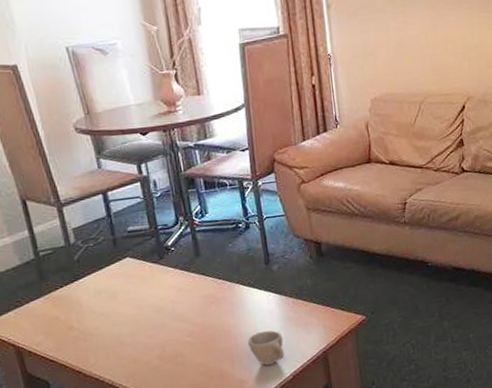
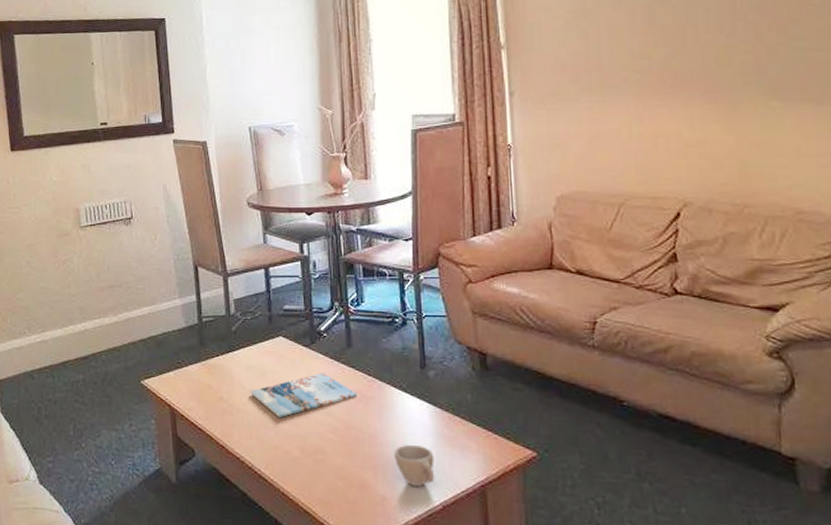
magazine: none [101,284,210,333] -> present [250,372,358,417]

